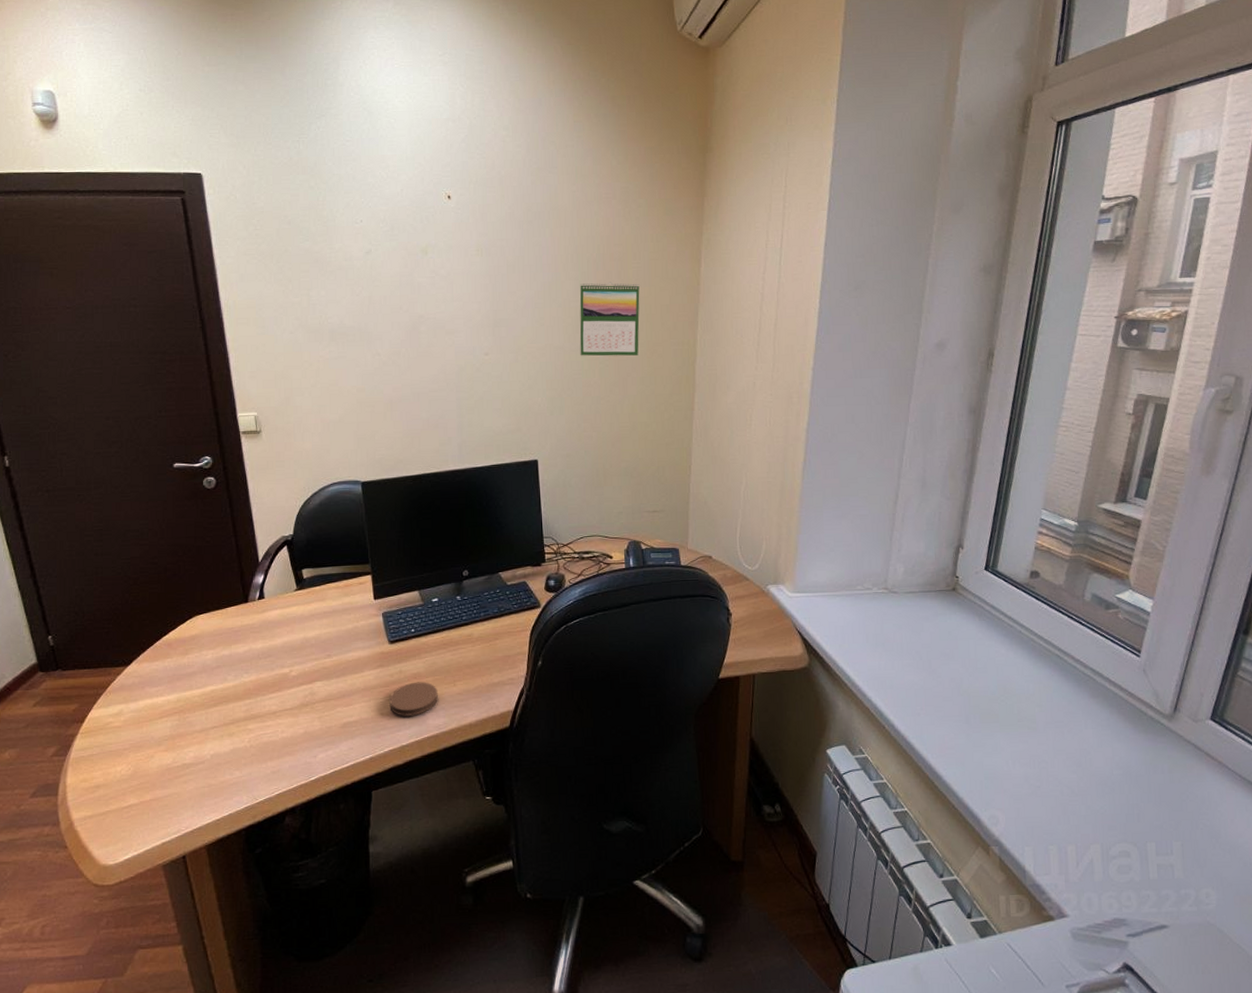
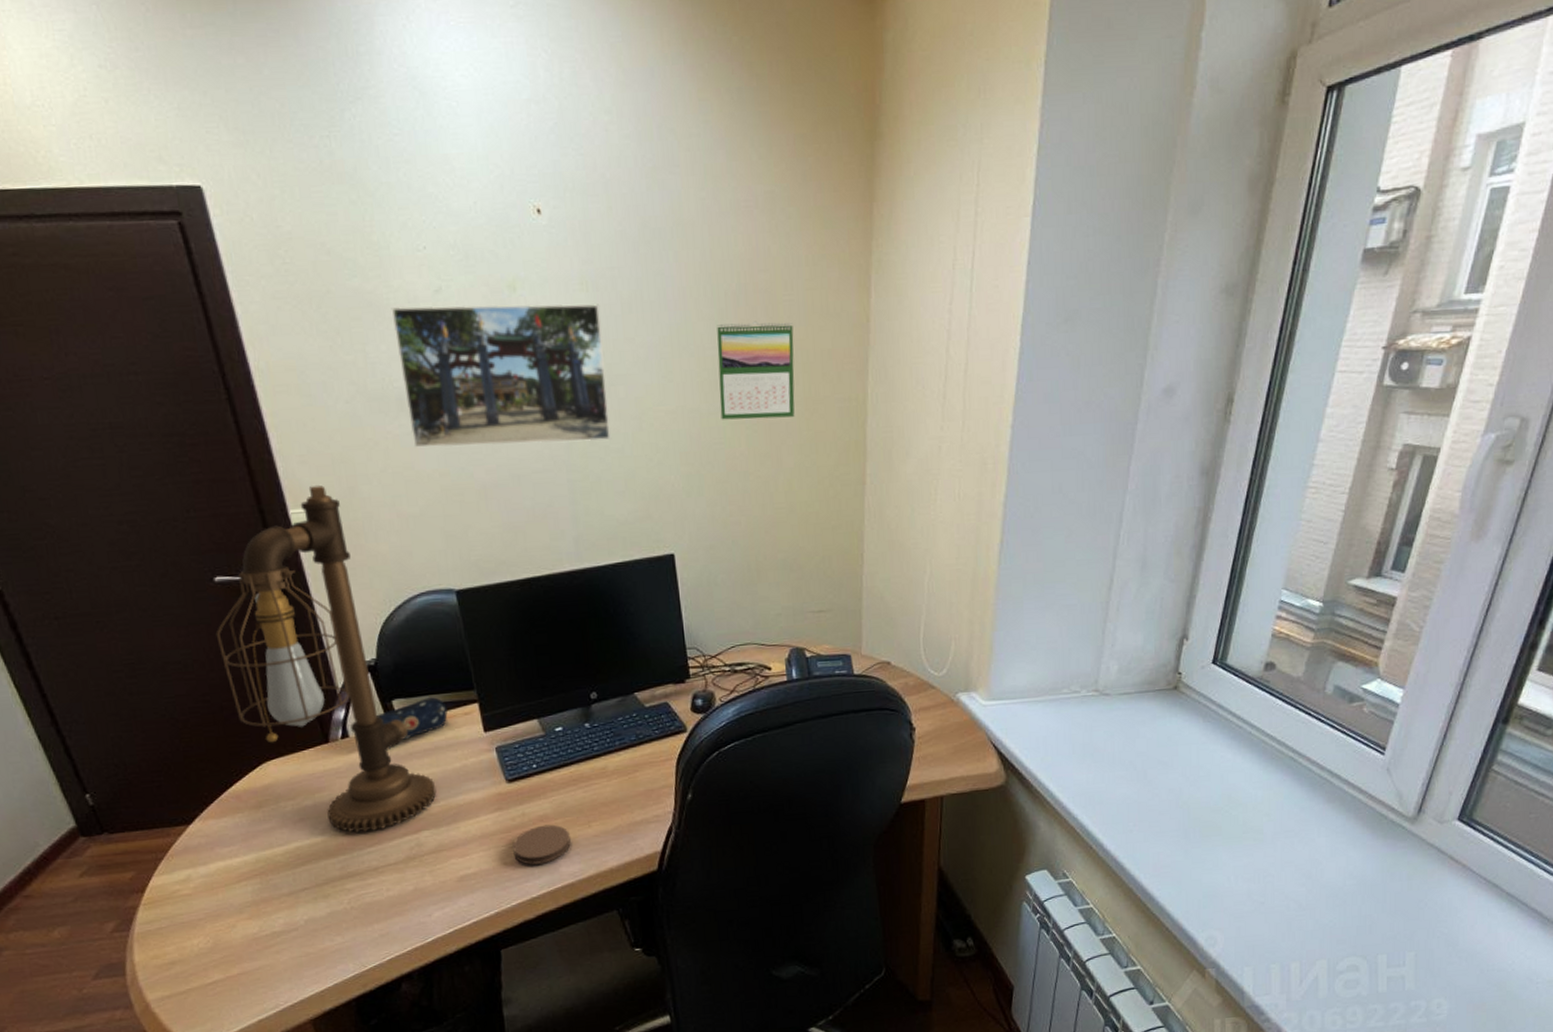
desk lamp: none [169,395,331,680] -> present [215,485,437,833]
pencil case: none [288,568,346,603] -> present [376,697,448,740]
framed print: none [332,263,494,370] -> present [391,303,612,448]

